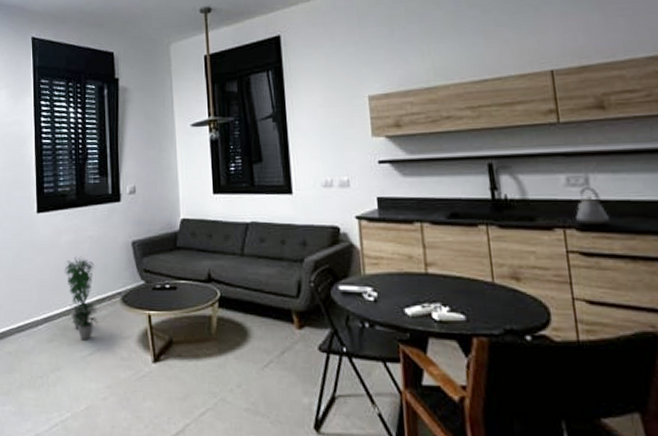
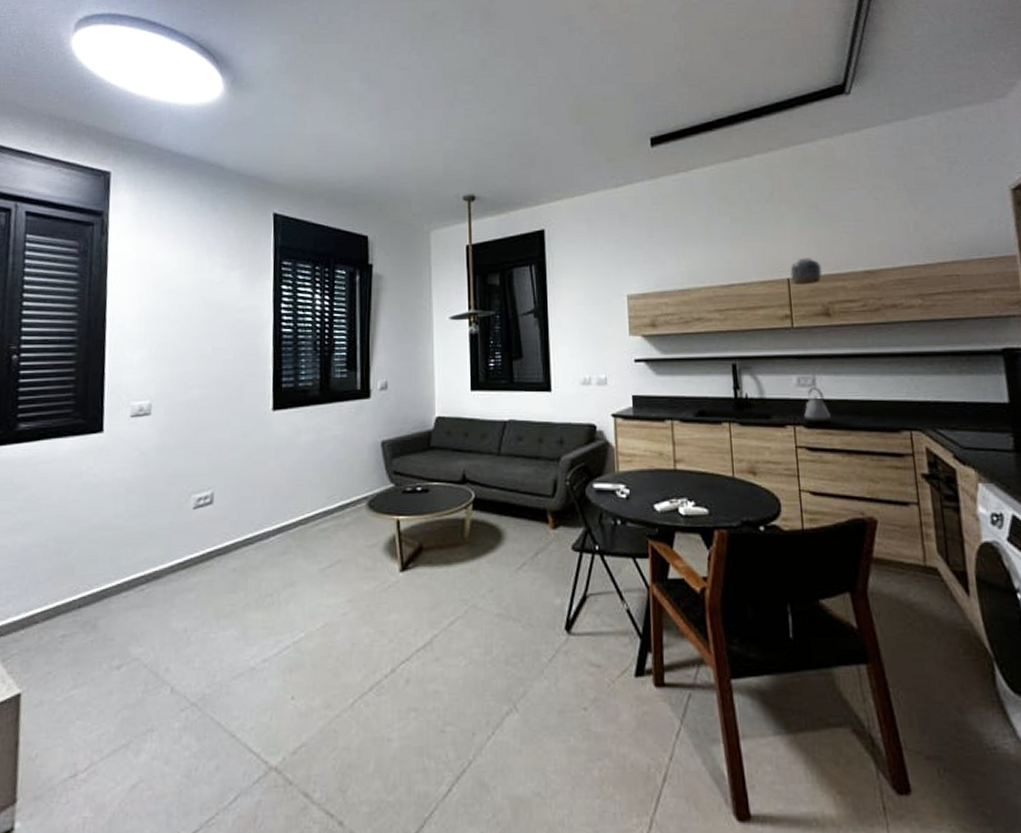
potted plant: present [64,256,99,340] -> none [302,458,342,551]
decorative jar: none [553,46,593,77] -> present [790,257,822,285]

